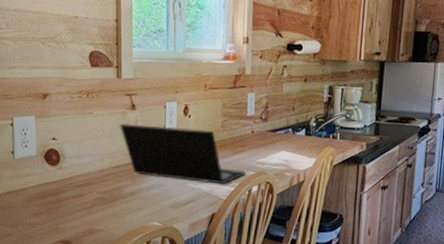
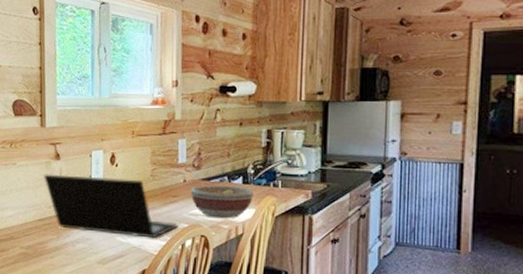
bowl: none [257,136,315,167] -> present [190,185,254,219]

